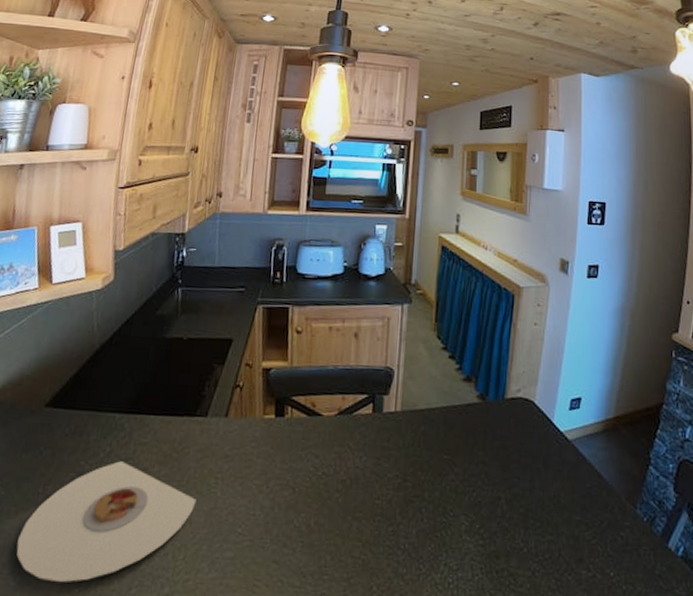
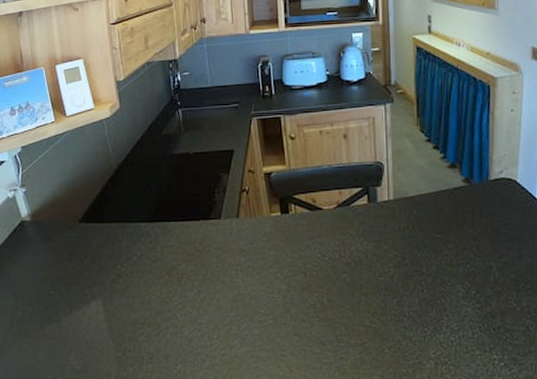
plate: present [16,461,197,583] -> none [76,262,222,365]

